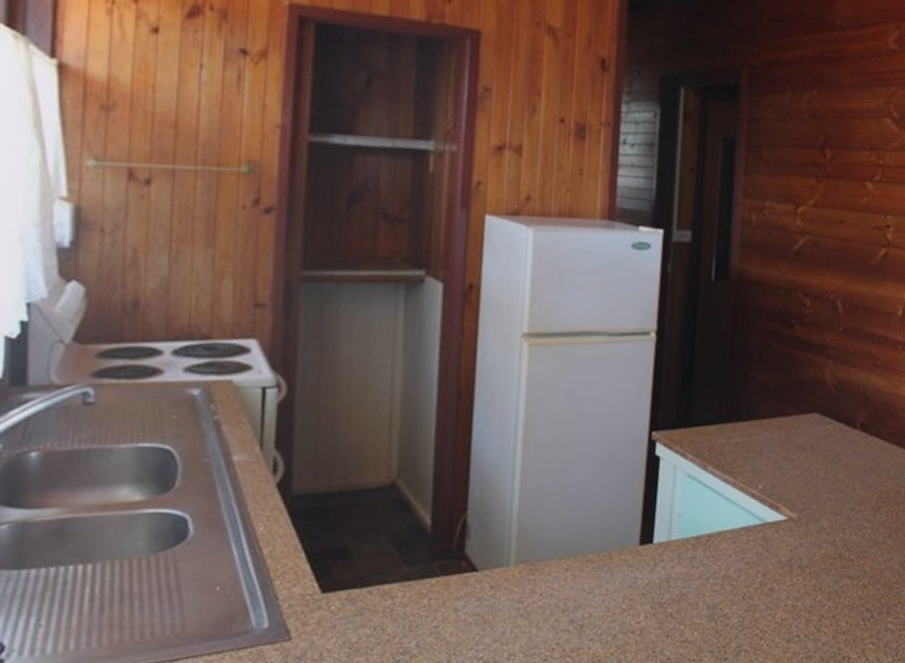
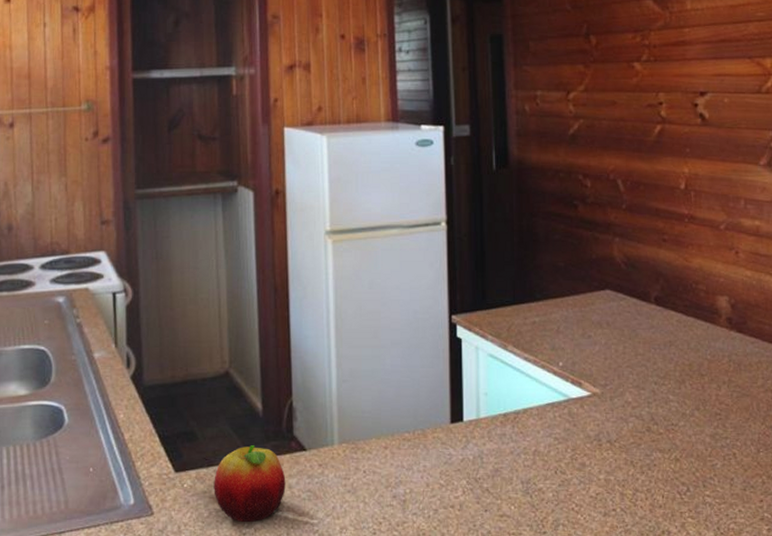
fruit: none [366,564,452,649] -> present [214,445,286,523]

